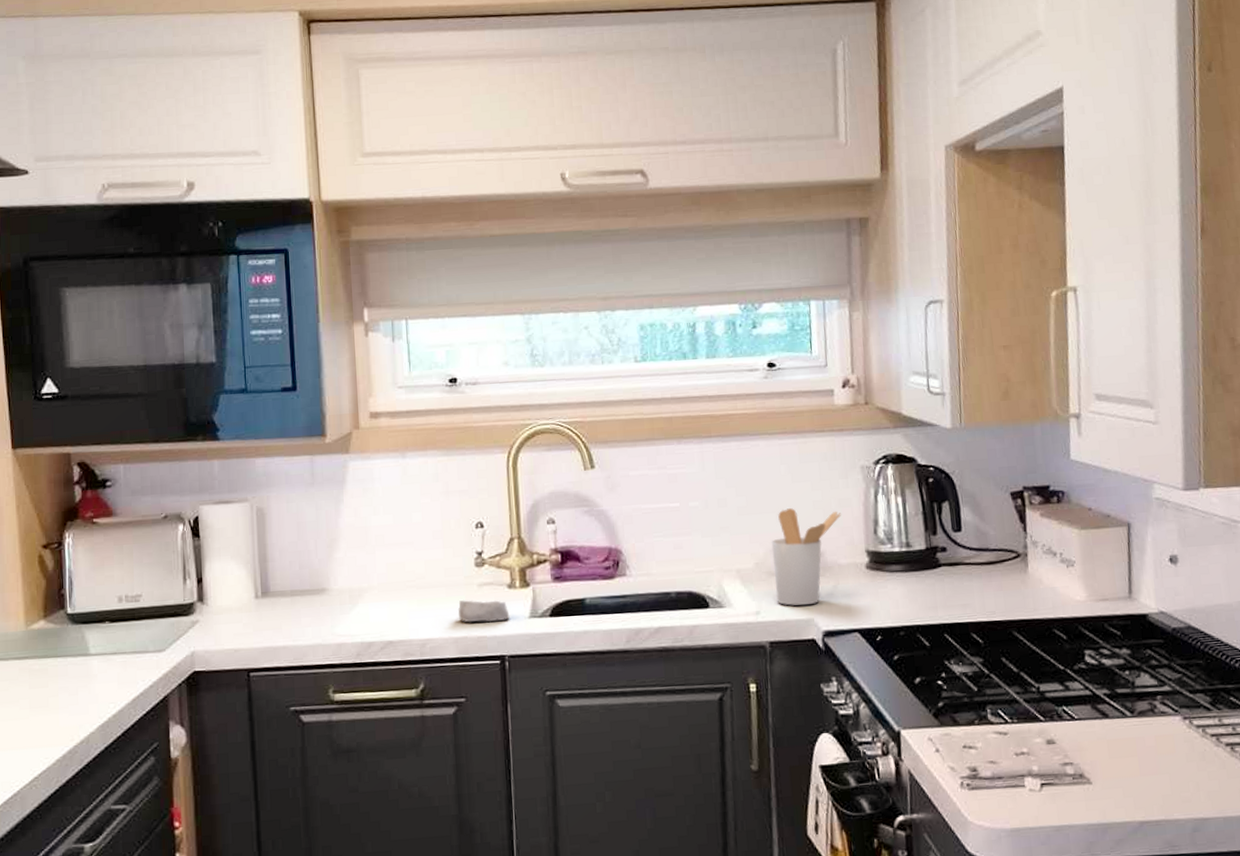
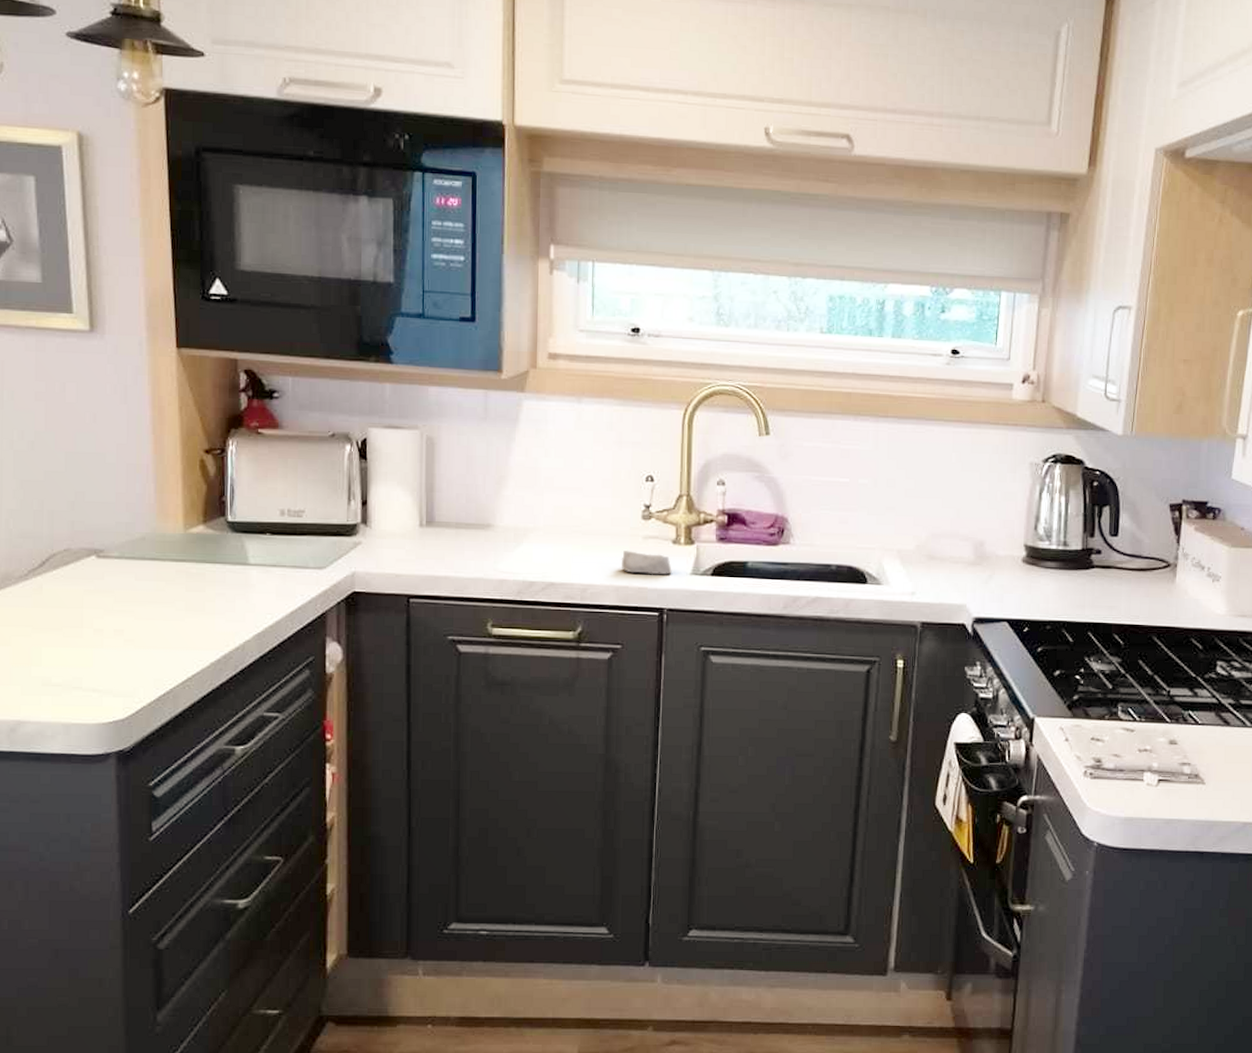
utensil holder: present [771,508,841,606] -> none [933,496,1005,591]

